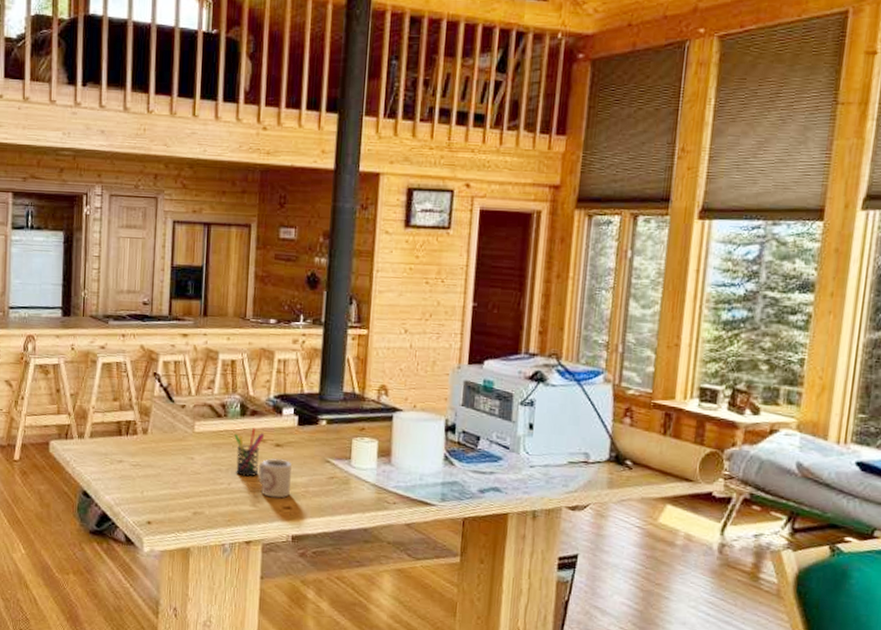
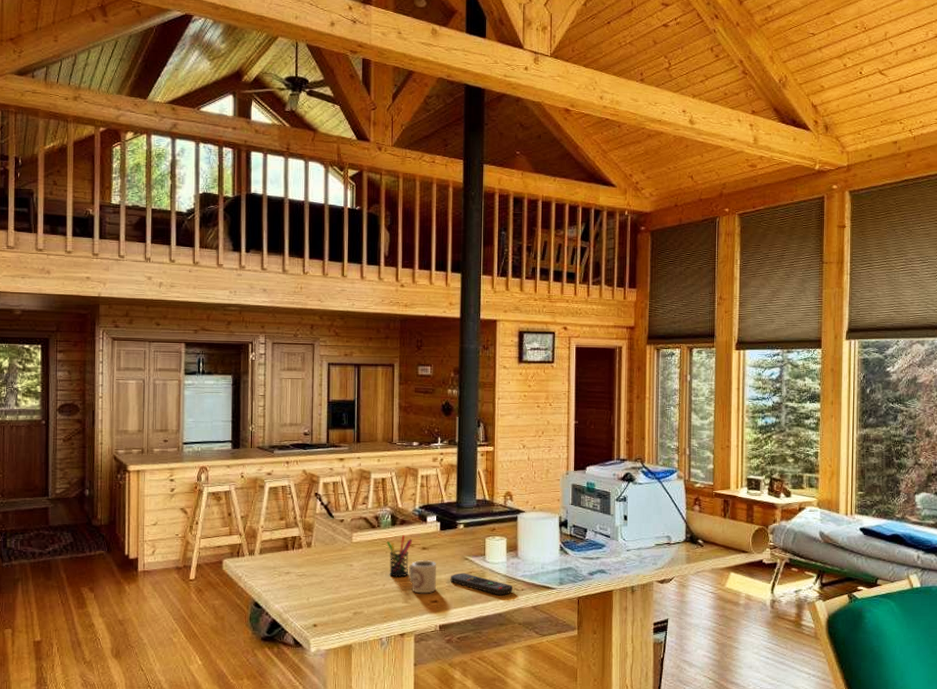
remote control: none [307,477,383,508] -> present [450,573,513,596]

